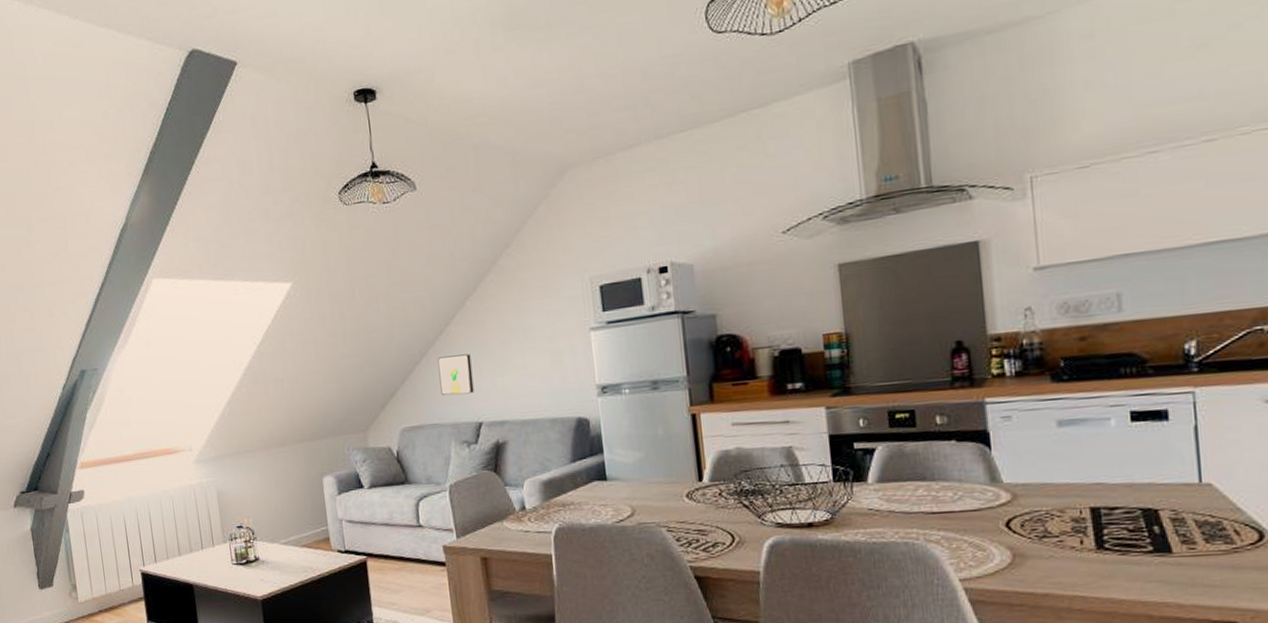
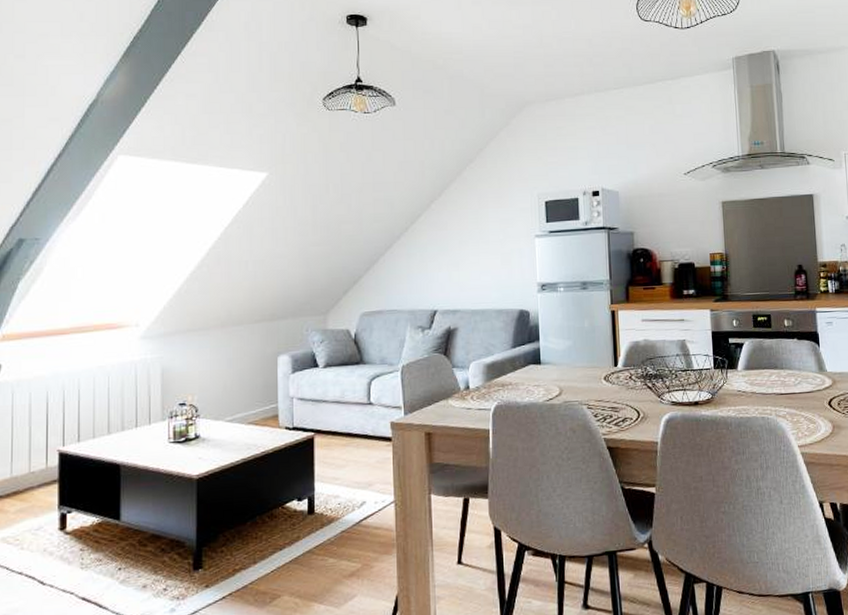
wall art: present [437,354,475,396] -> none [401,249,432,285]

